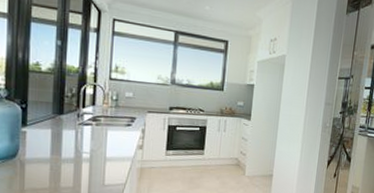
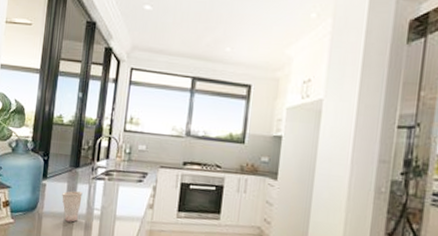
cup: none [46,137,69,166] -> present [62,191,83,222]

